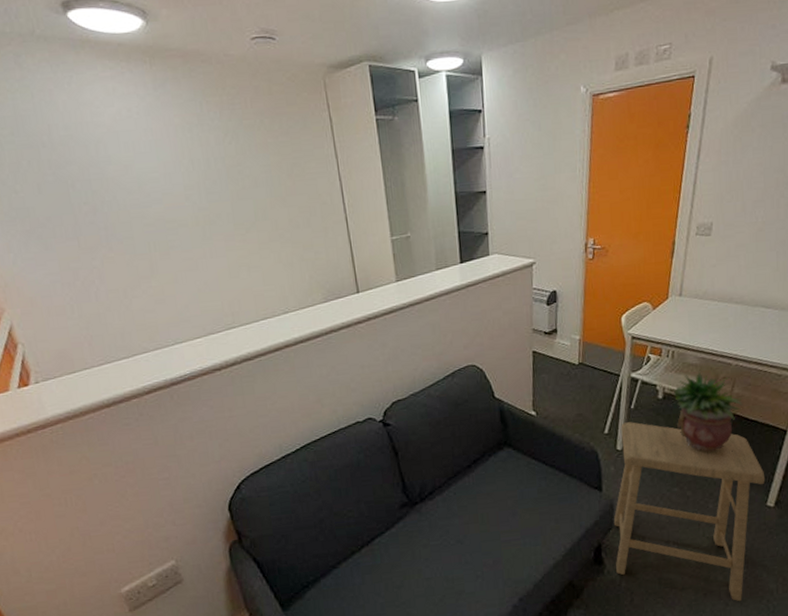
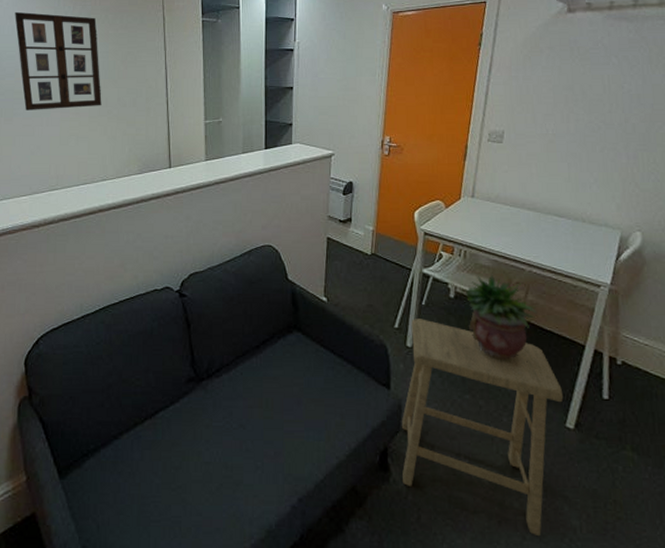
picture frame: none [149,122,272,242] -> present [15,11,102,110]

